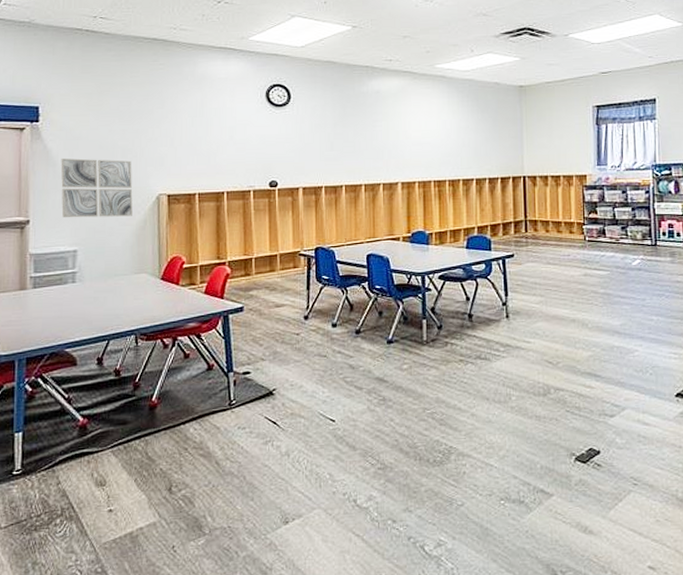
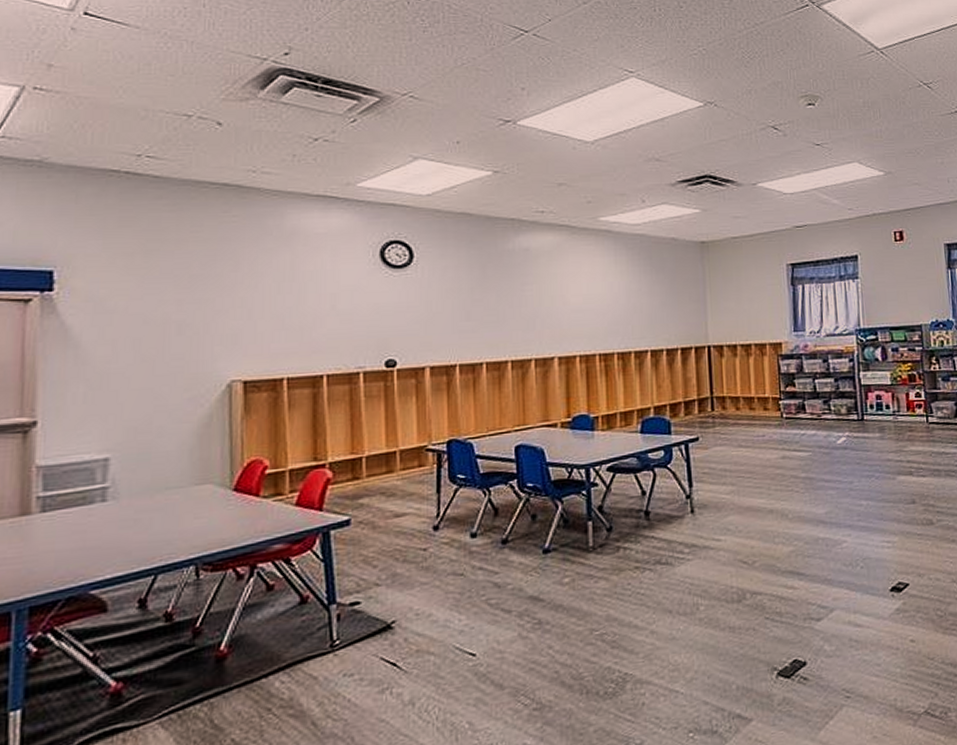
wall art: present [60,158,133,218] -> none [85,337,193,417]

